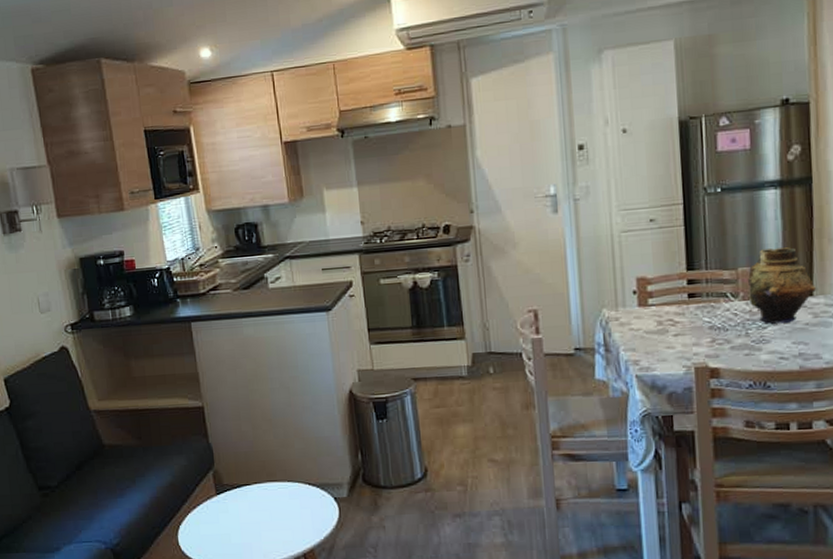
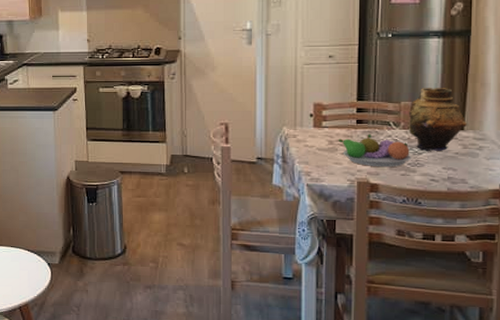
fruit bowl: none [669,308,756,348] -> present [339,133,412,168]

